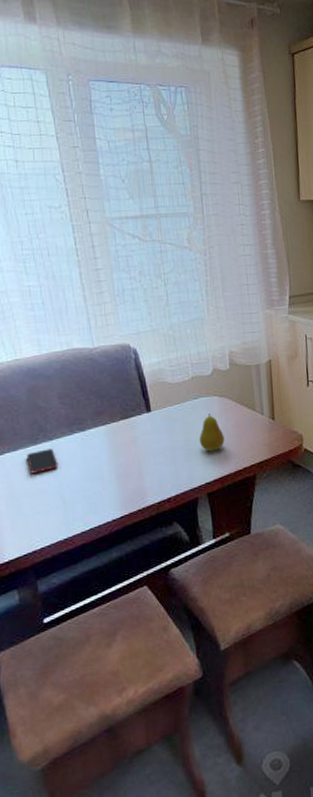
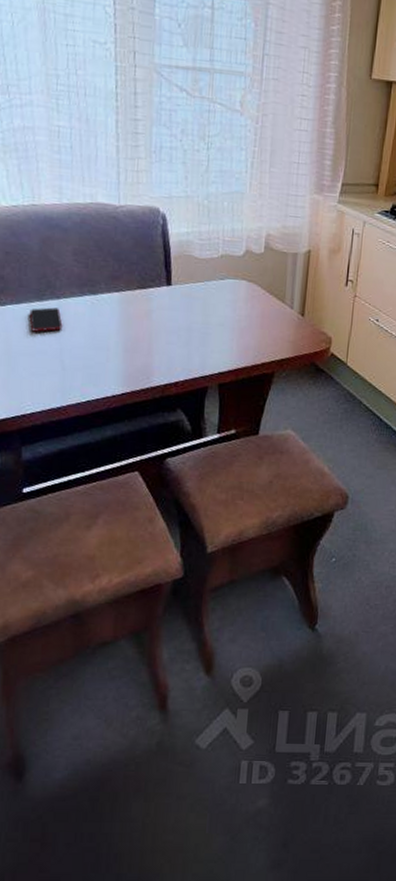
fruit: present [199,414,225,452] -> none [218,298,247,340]

